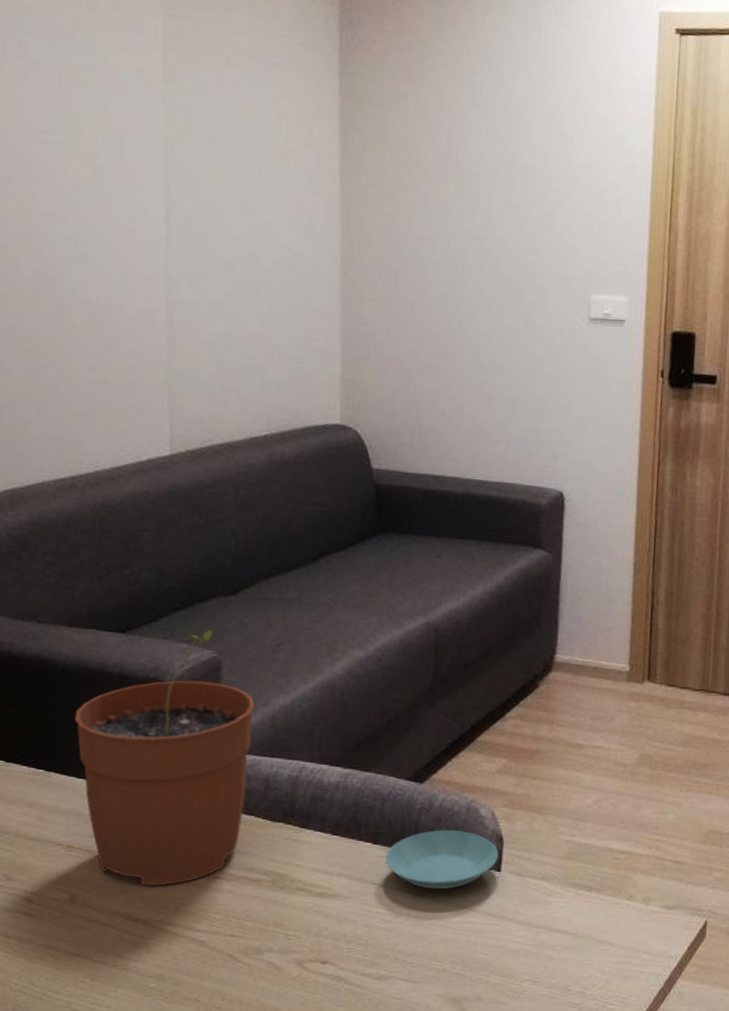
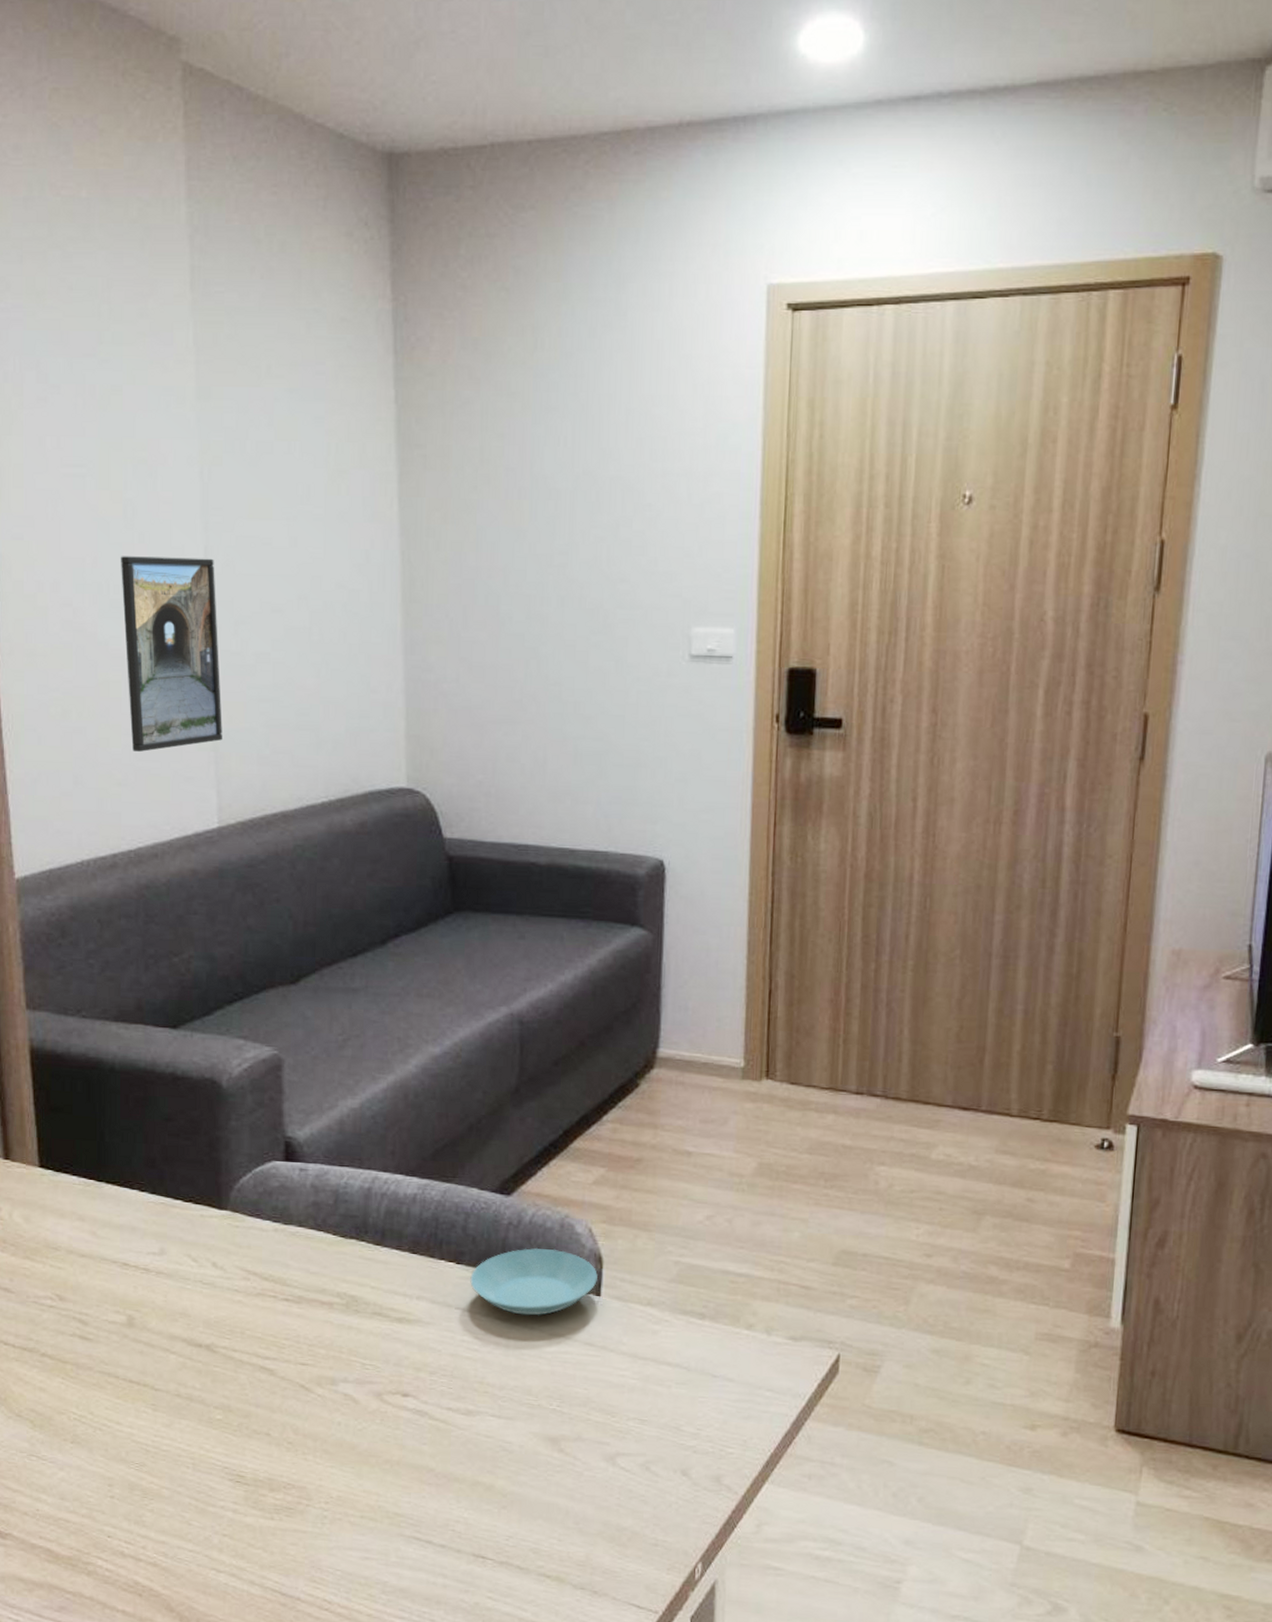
plant pot: present [74,630,255,886] -> none [125,1024,320,1308]
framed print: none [88,214,177,386] -> present [120,556,222,752]

